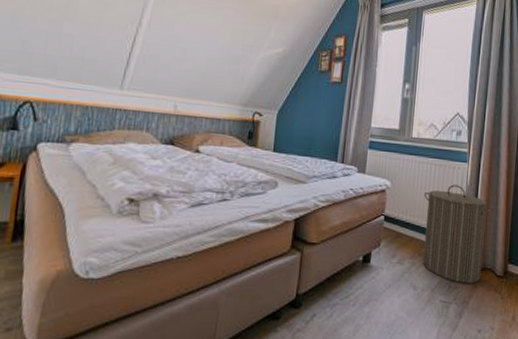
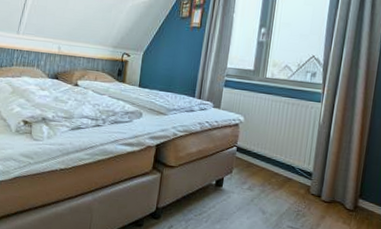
laundry hamper: present [422,184,494,283] -> none [272,122,347,214]

